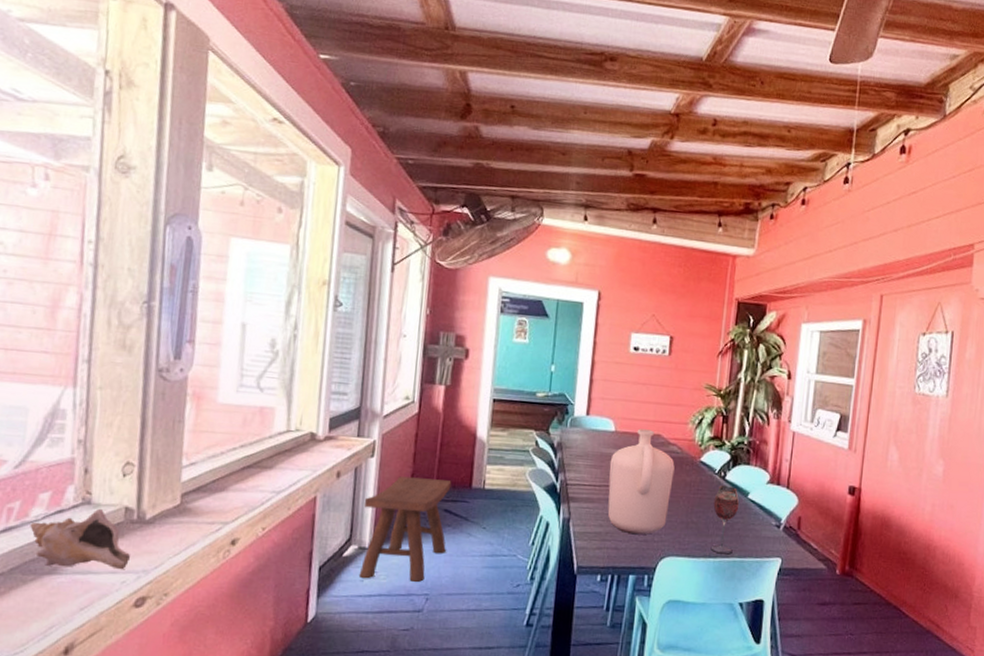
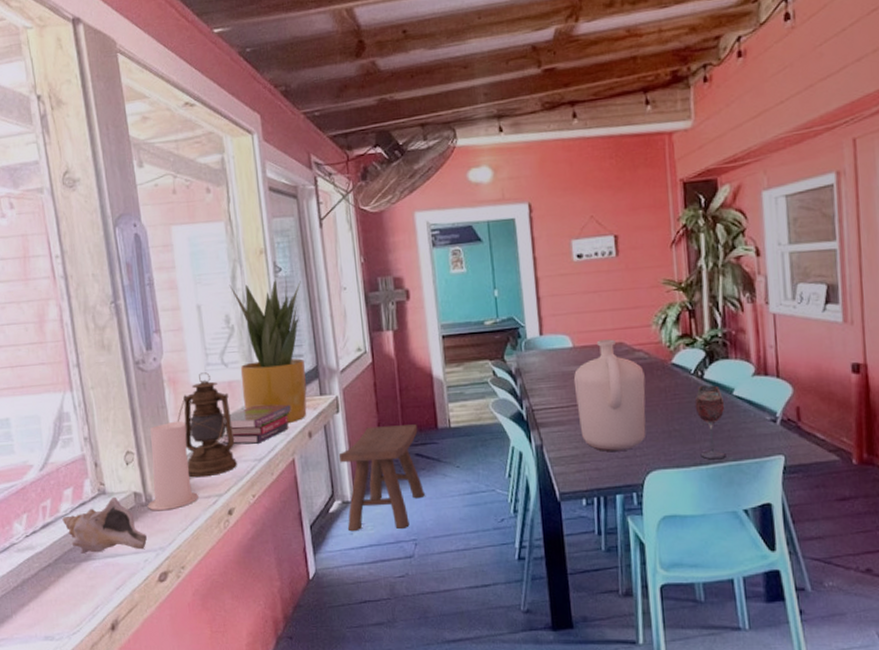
candle: none [138,438,203,531] -> present [147,420,199,511]
lantern: none [193,393,258,502] -> present [177,372,237,477]
books: none [241,435,324,476] -> present [223,404,291,444]
planter: none [272,309,361,460] -> present [229,277,307,423]

